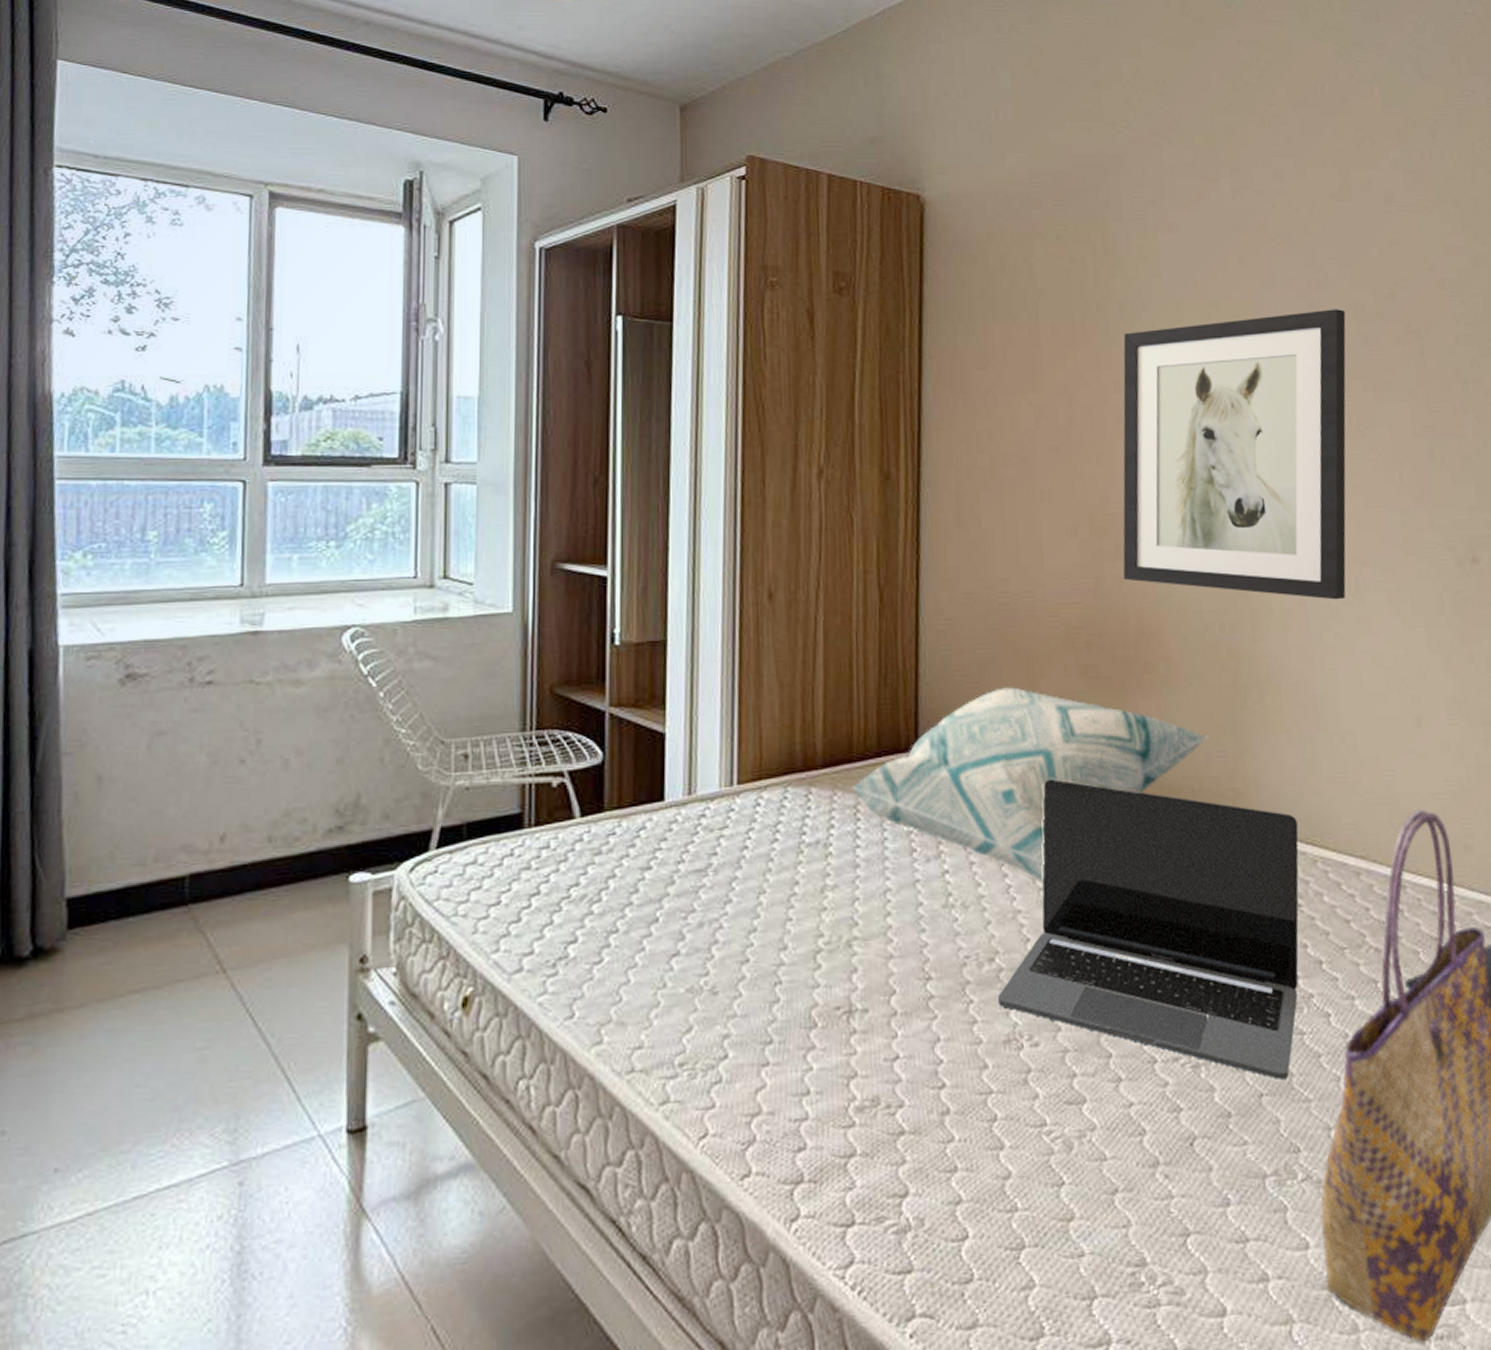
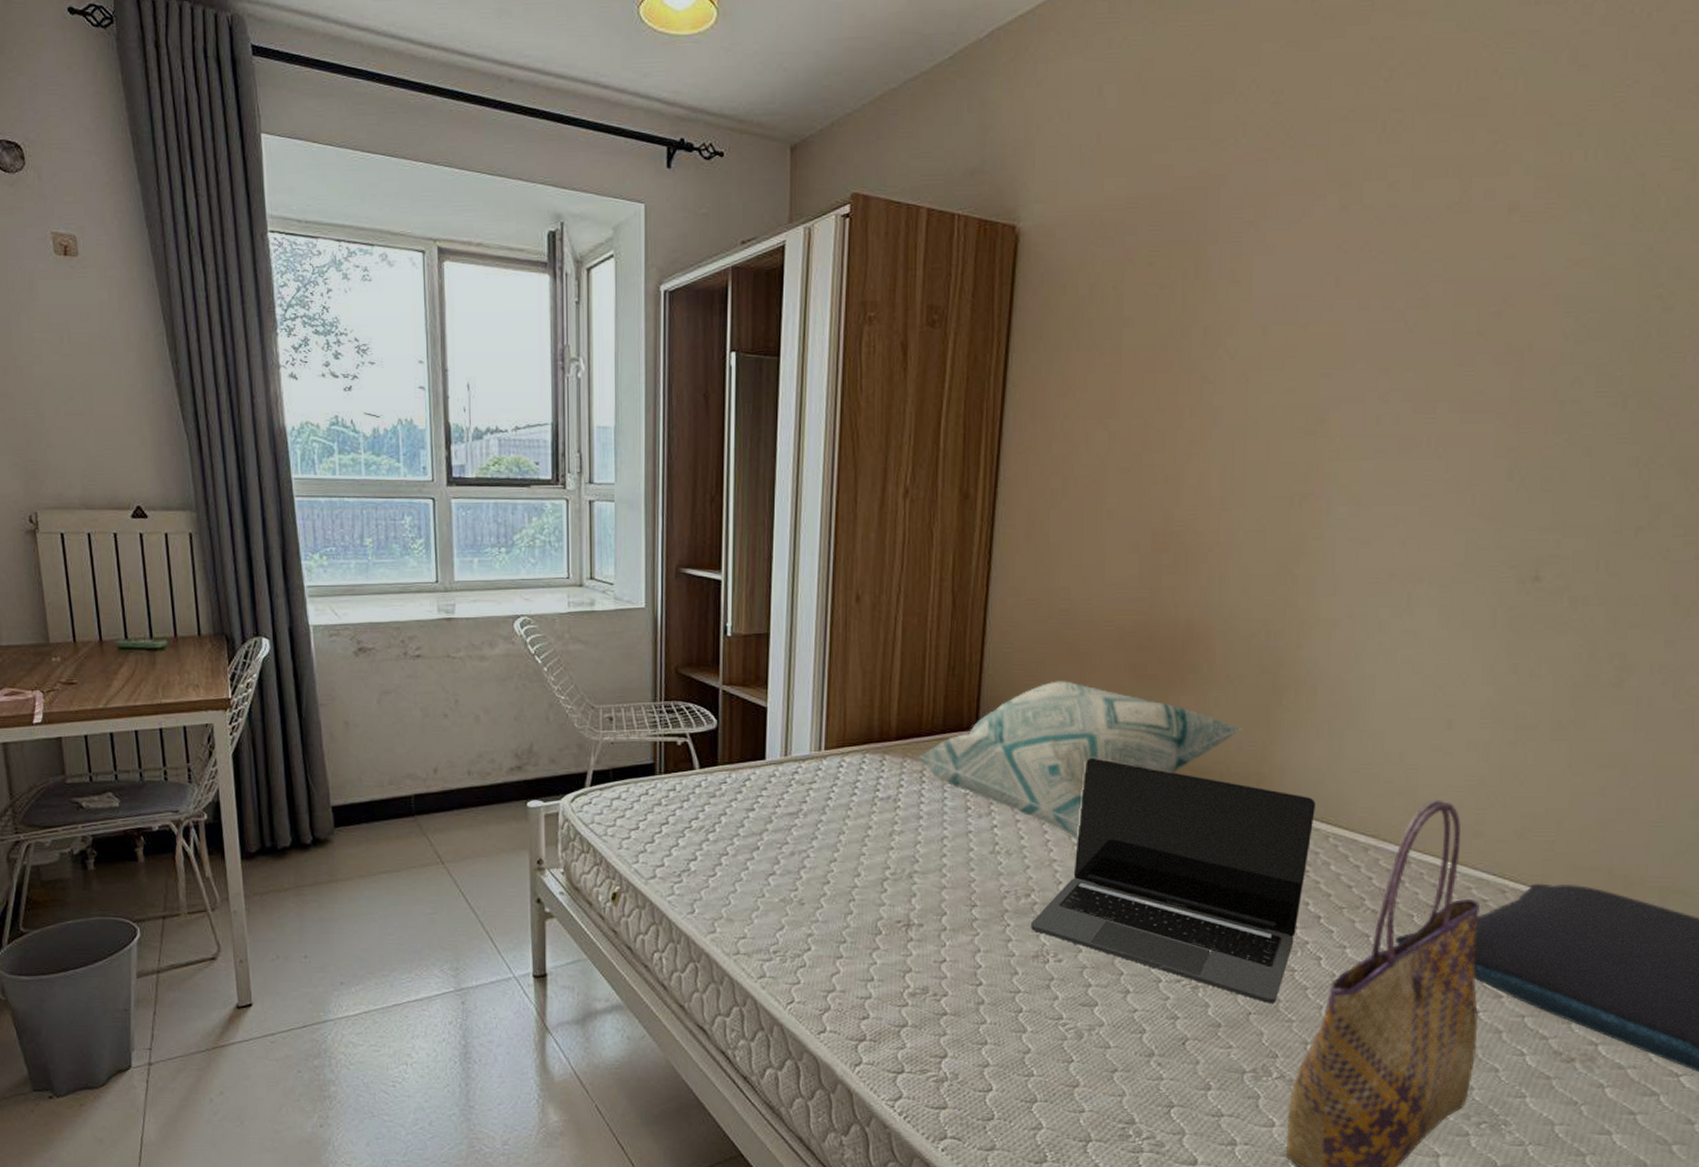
wall art: present [1123,309,1346,600] -> none [1178,329,1443,613]

